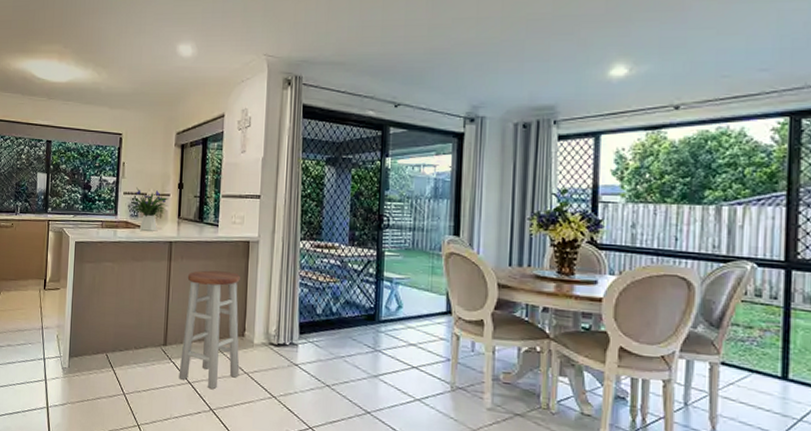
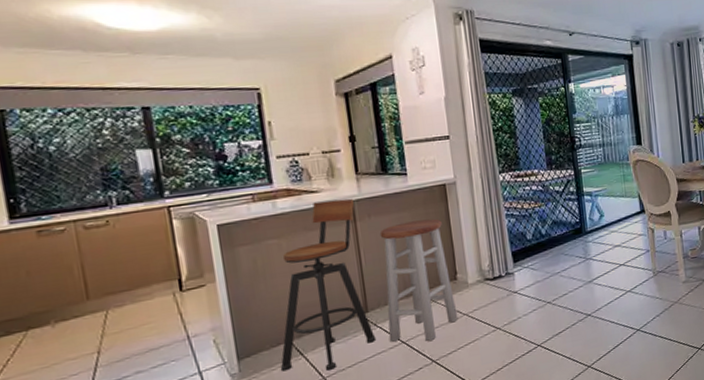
bar stool: none [95,237,172,389] -> present [280,199,377,372]
flower arrangement: present [128,187,169,231] -> none [284,148,340,196]

